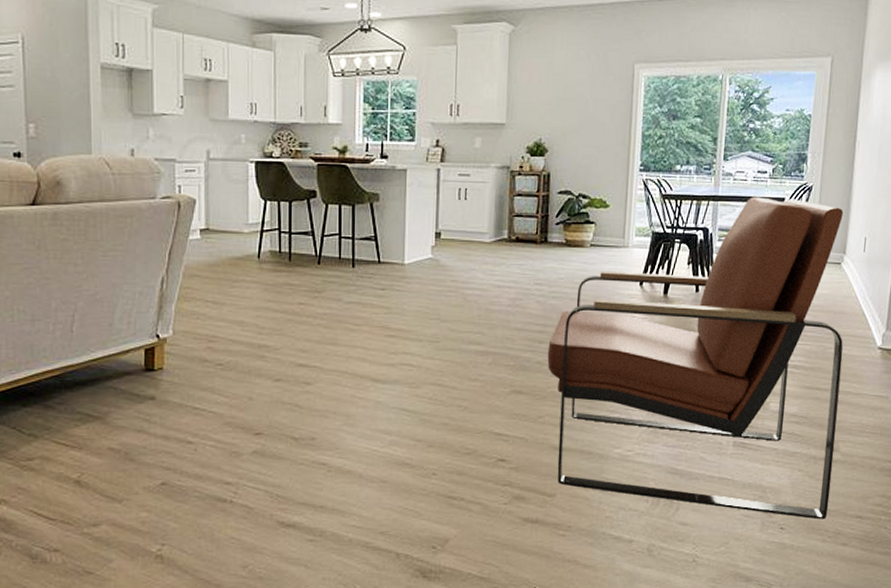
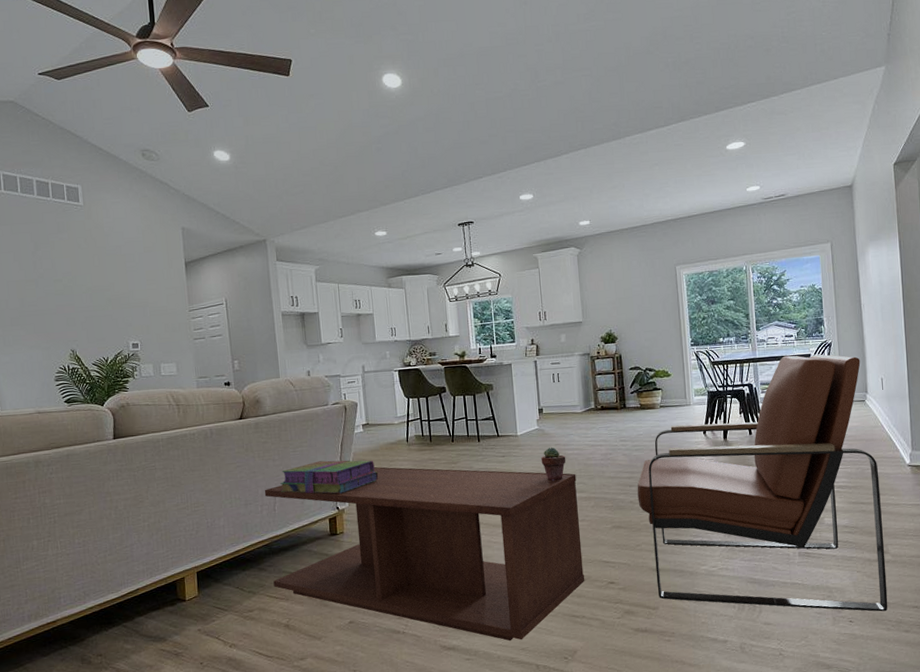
coffee table: none [59,287,474,522] -> present [264,467,585,641]
stack of books: none [82,272,216,318] -> present [280,460,379,494]
potted succulent: none [431,284,464,328] -> present [541,447,566,482]

